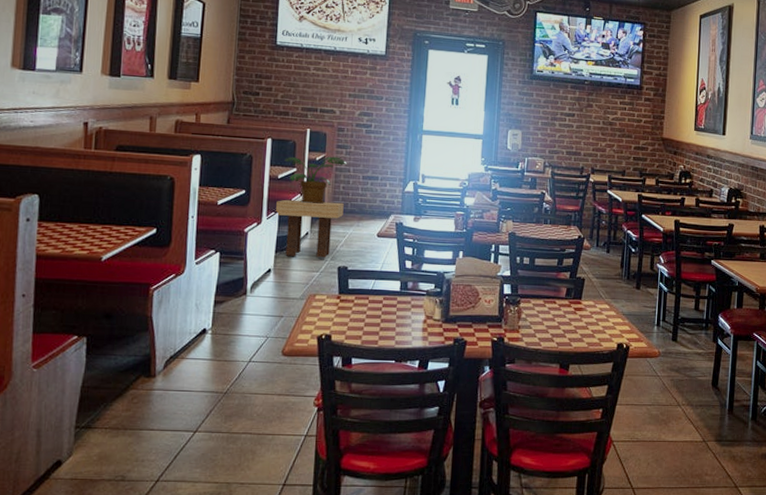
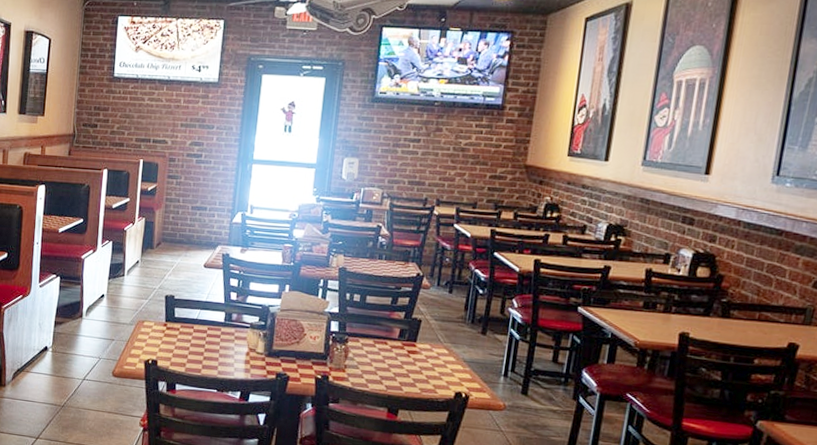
side table: present [276,199,344,258] -> none [110,228,173,286]
potted plant: present [284,156,347,204] -> none [119,186,177,234]

